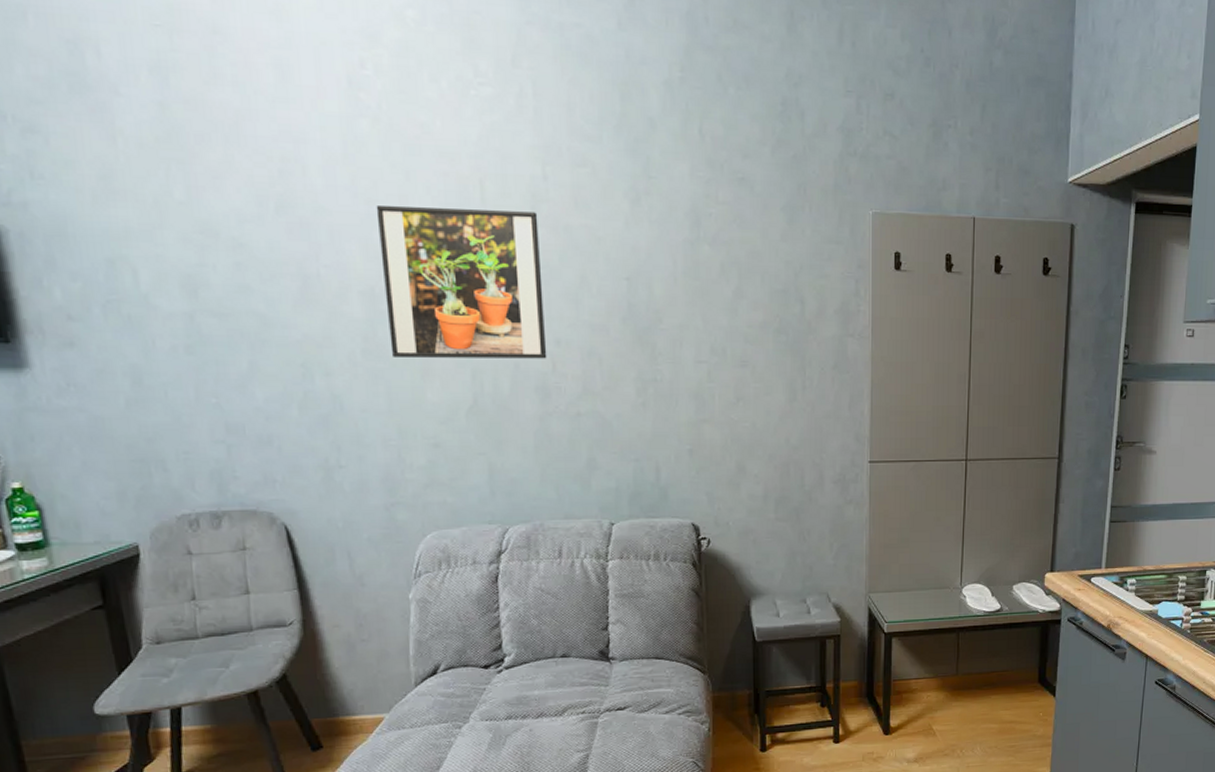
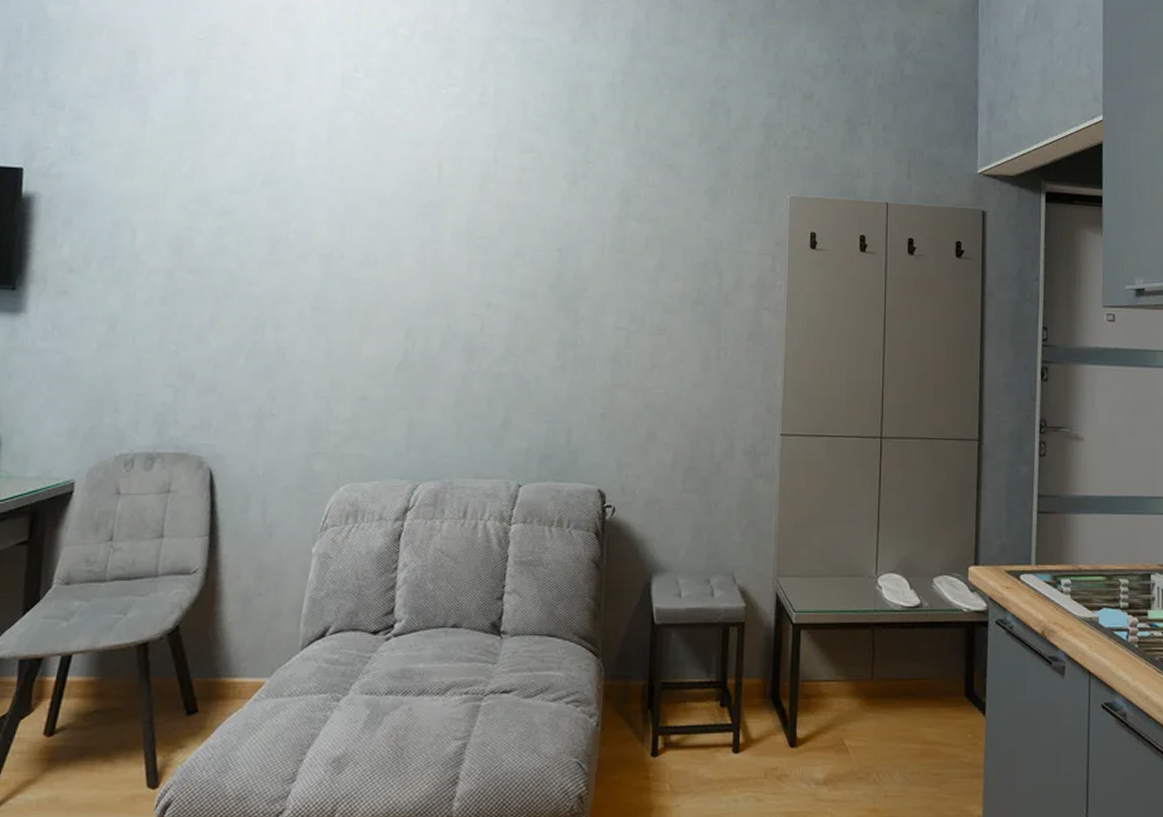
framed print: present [376,206,547,359] -> none [337,182,485,321]

